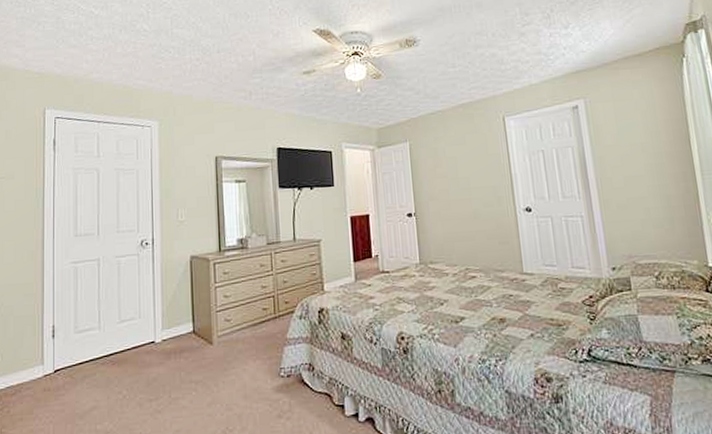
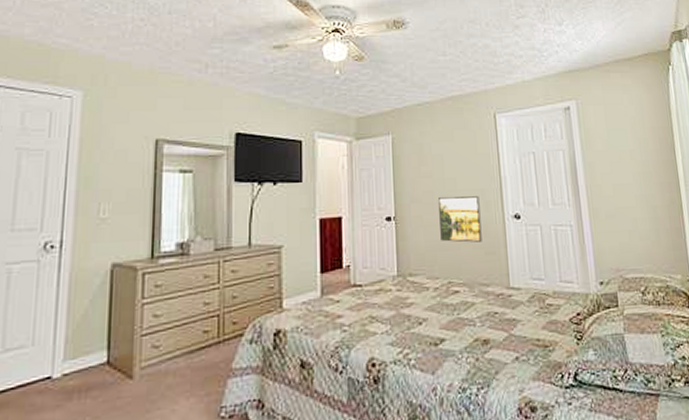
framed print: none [454,192,496,234] -> present [438,196,482,243]

